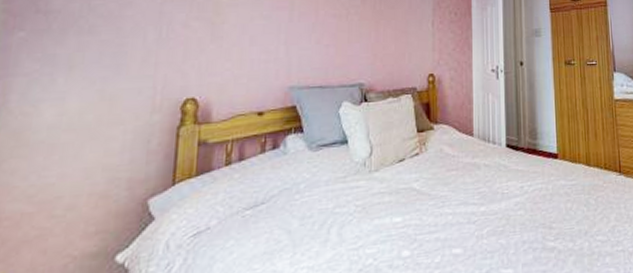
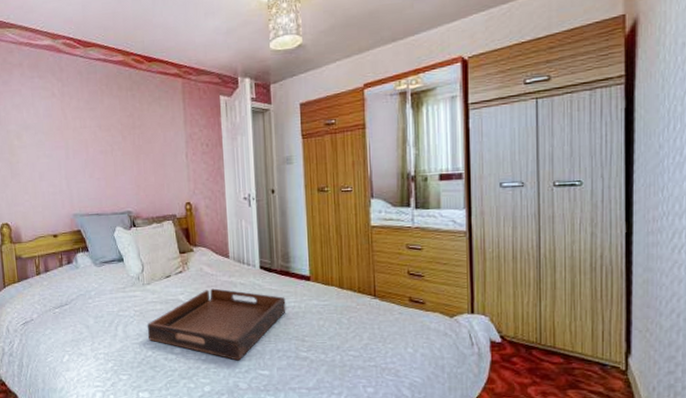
serving tray: none [369,172,533,260] -> present [147,288,286,361]

